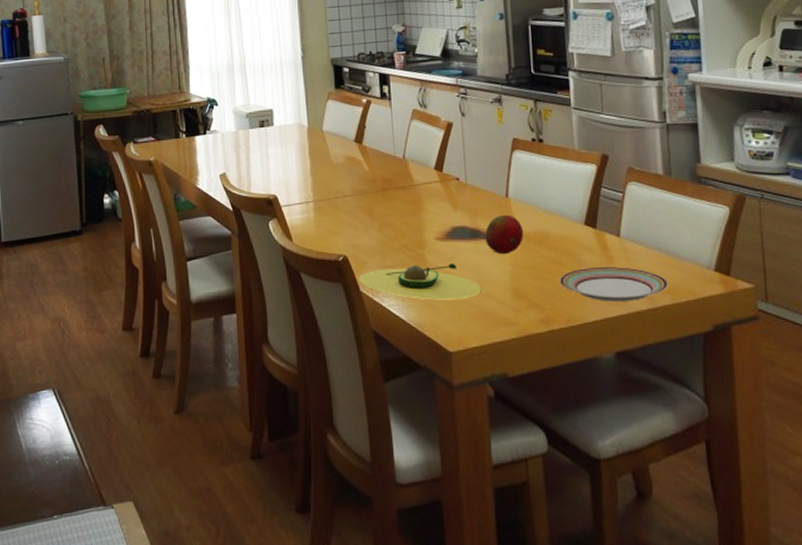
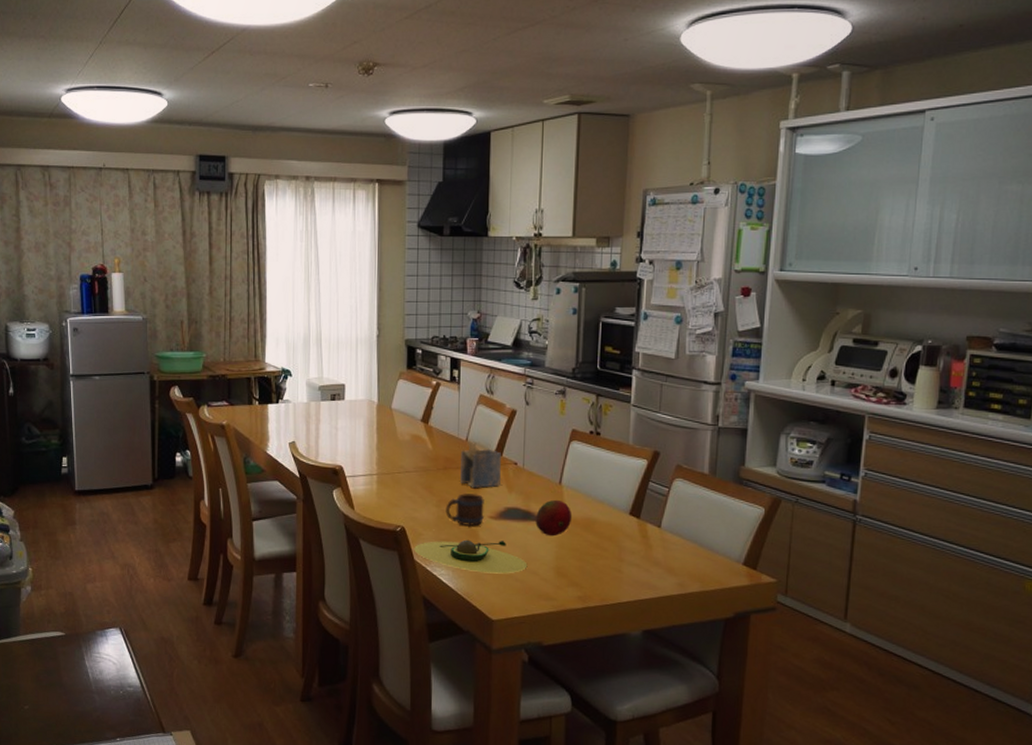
mug: none [388,214,430,250] -> present [445,493,484,526]
napkin holder: none [398,159,444,209] -> present [460,441,501,489]
plate: present [559,267,668,302] -> none [600,553,699,587]

